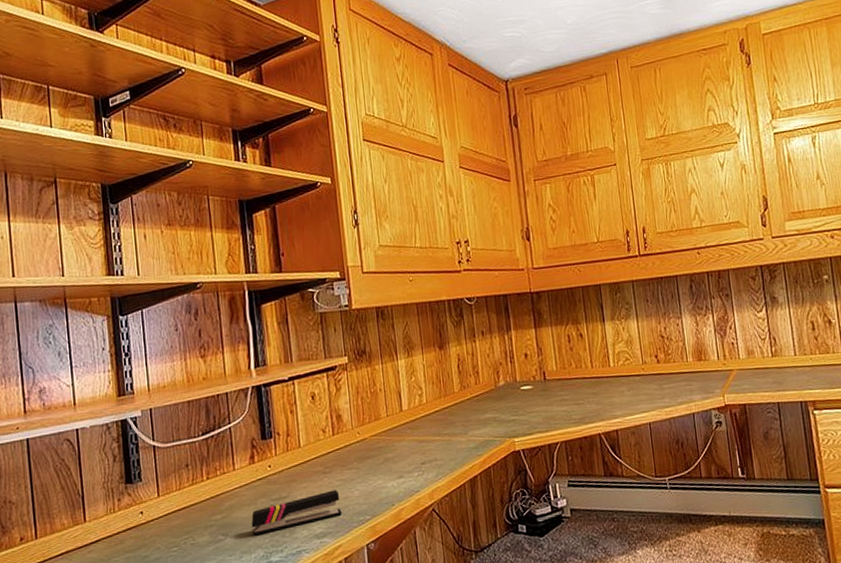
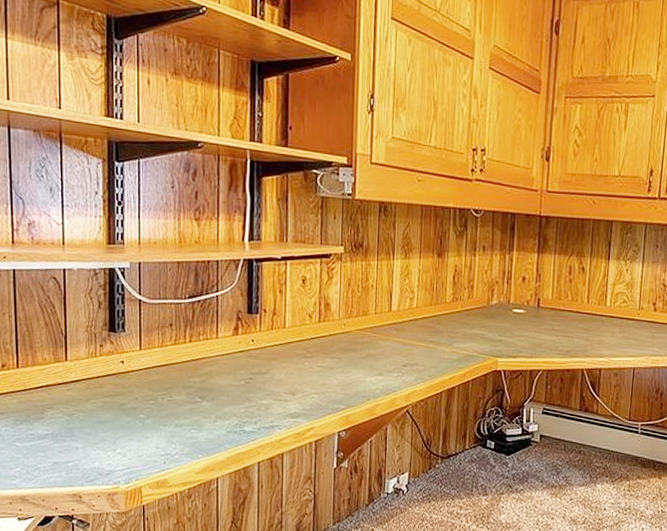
stapler: present [251,490,342,536] -> none [228,374,318,404]

